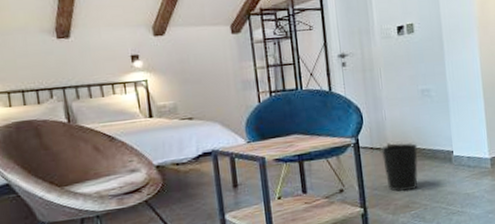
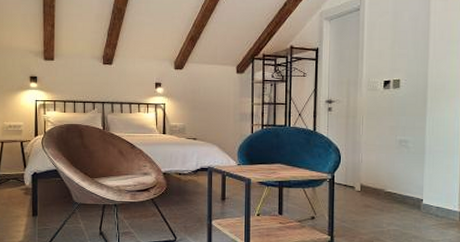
wastebasket: present [380,142,418,192] -> none [353,184,389,229]

